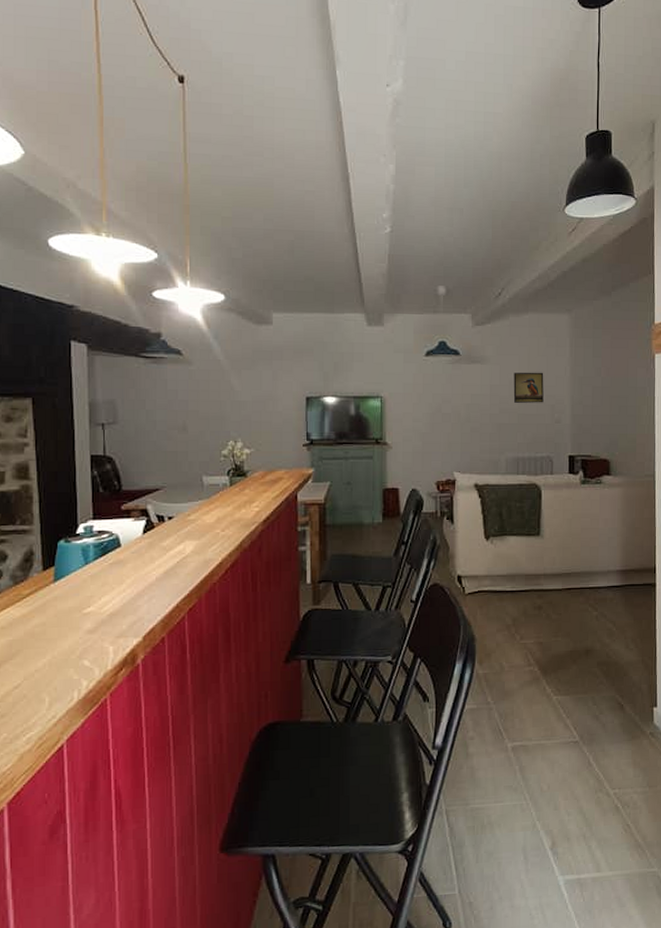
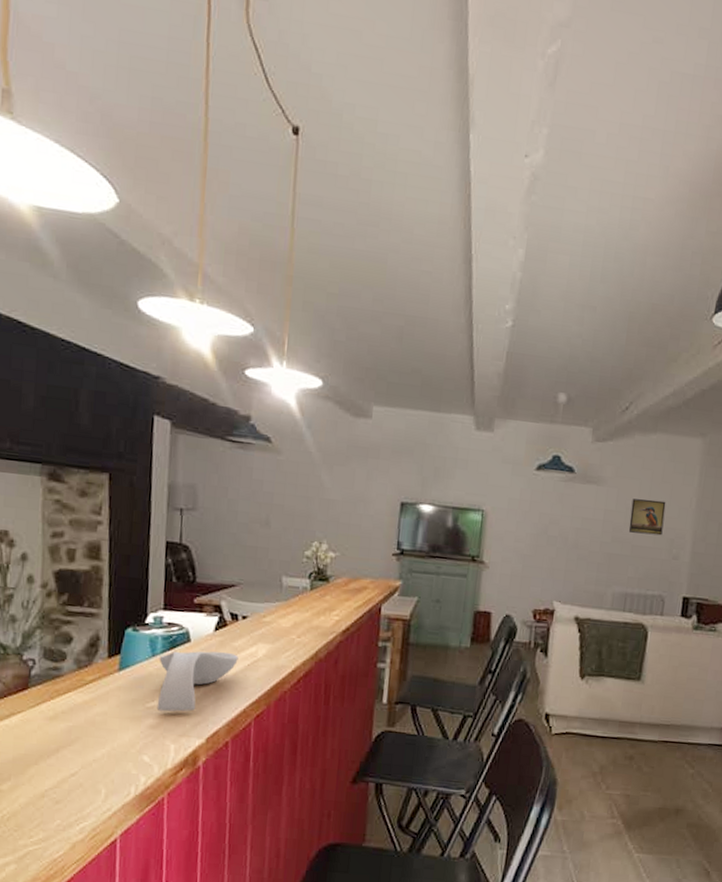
spoon rest: none [92,553,168,616] -> present [156,651,239,712]

